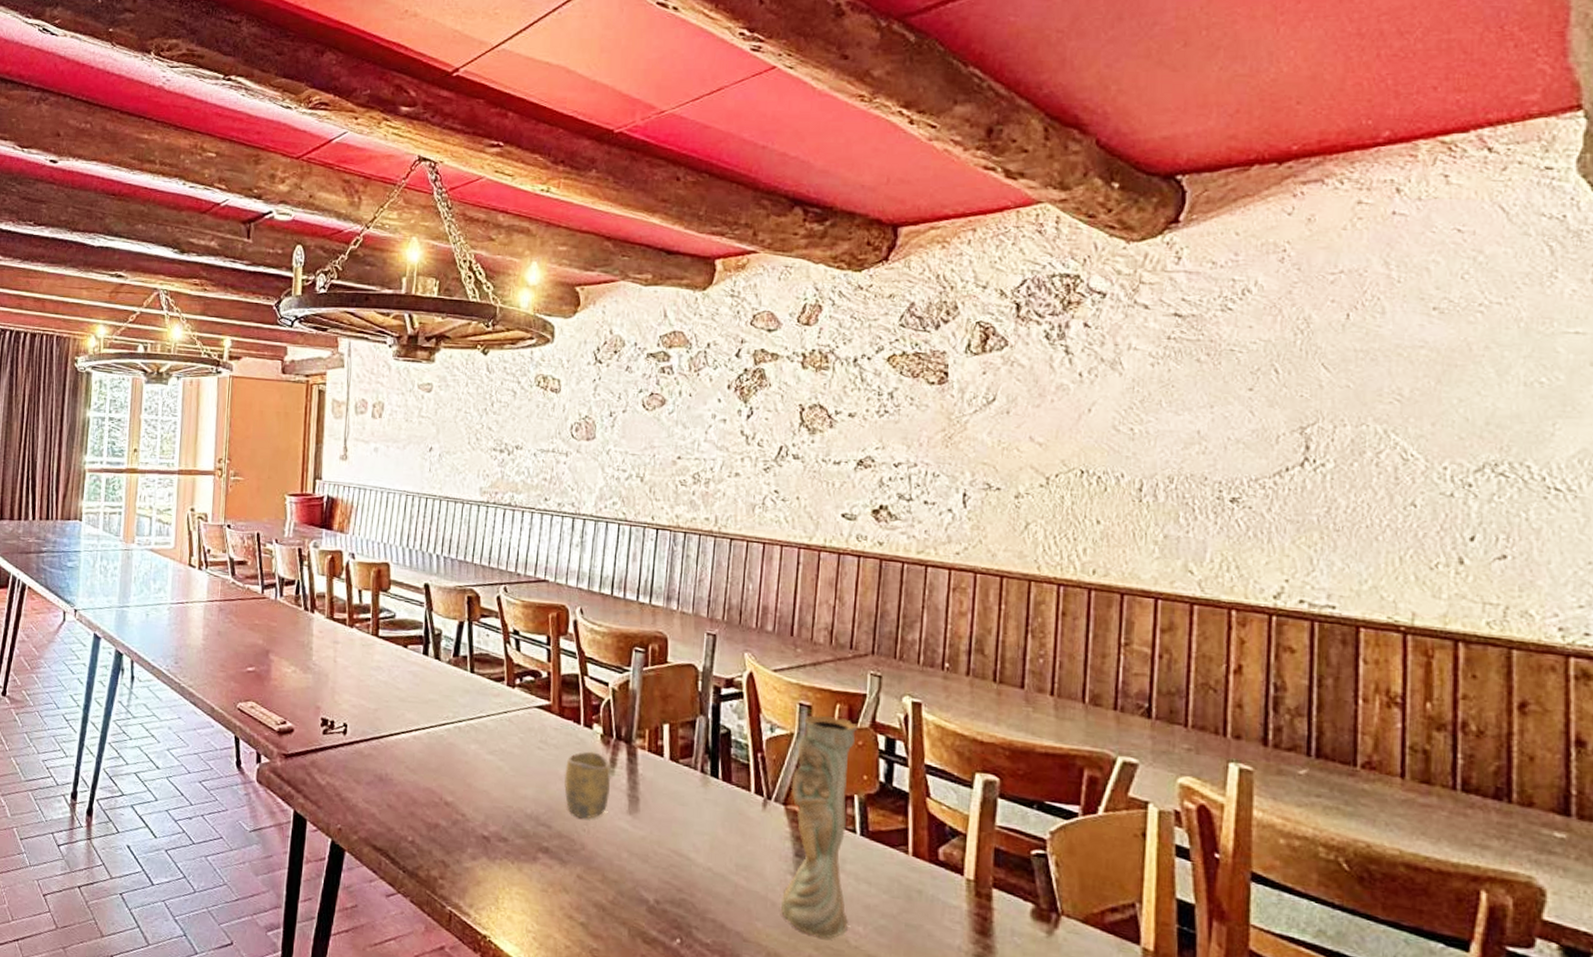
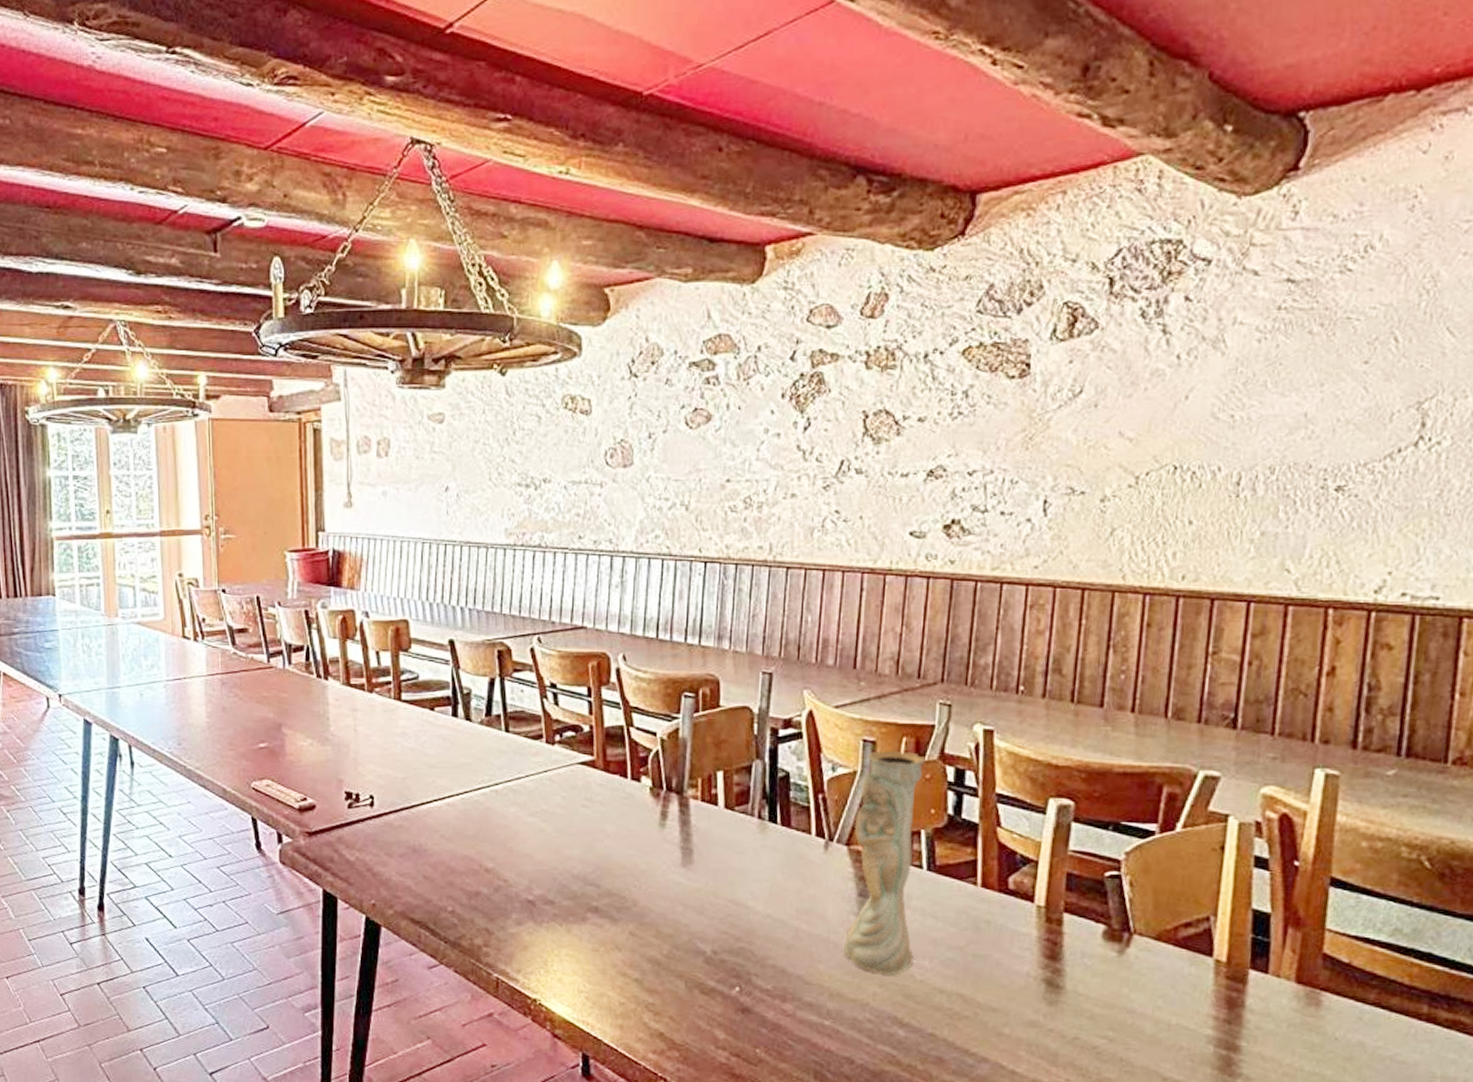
cup: present [564,751,610,819] -> none [611,805,661,875]

